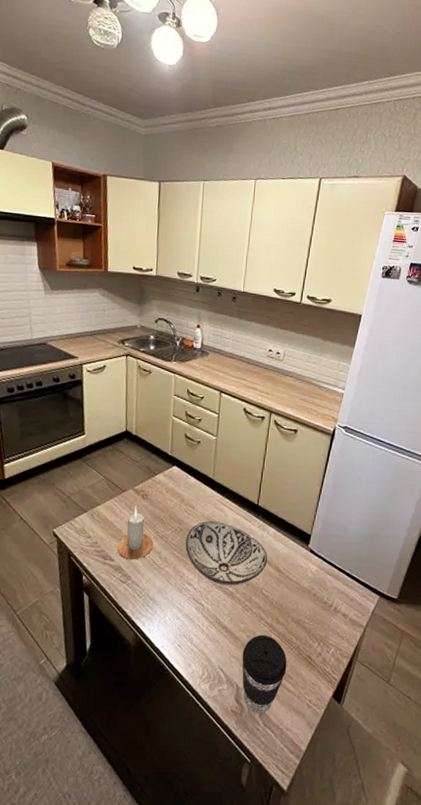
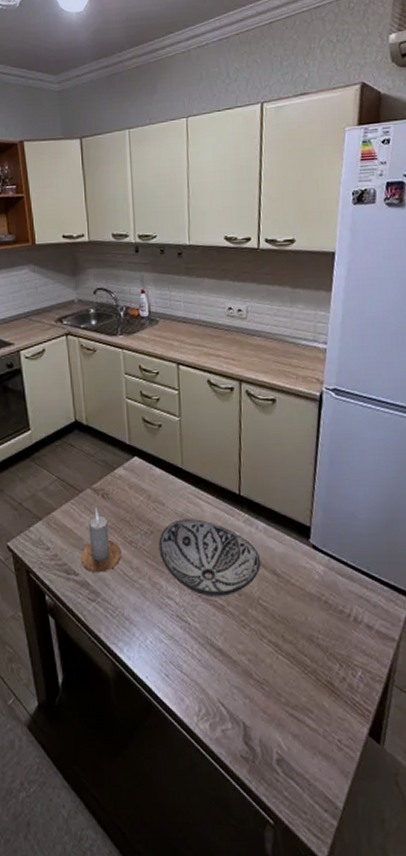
coffee cup: present [242,635,287,714] -> none [245,657,304,761]

